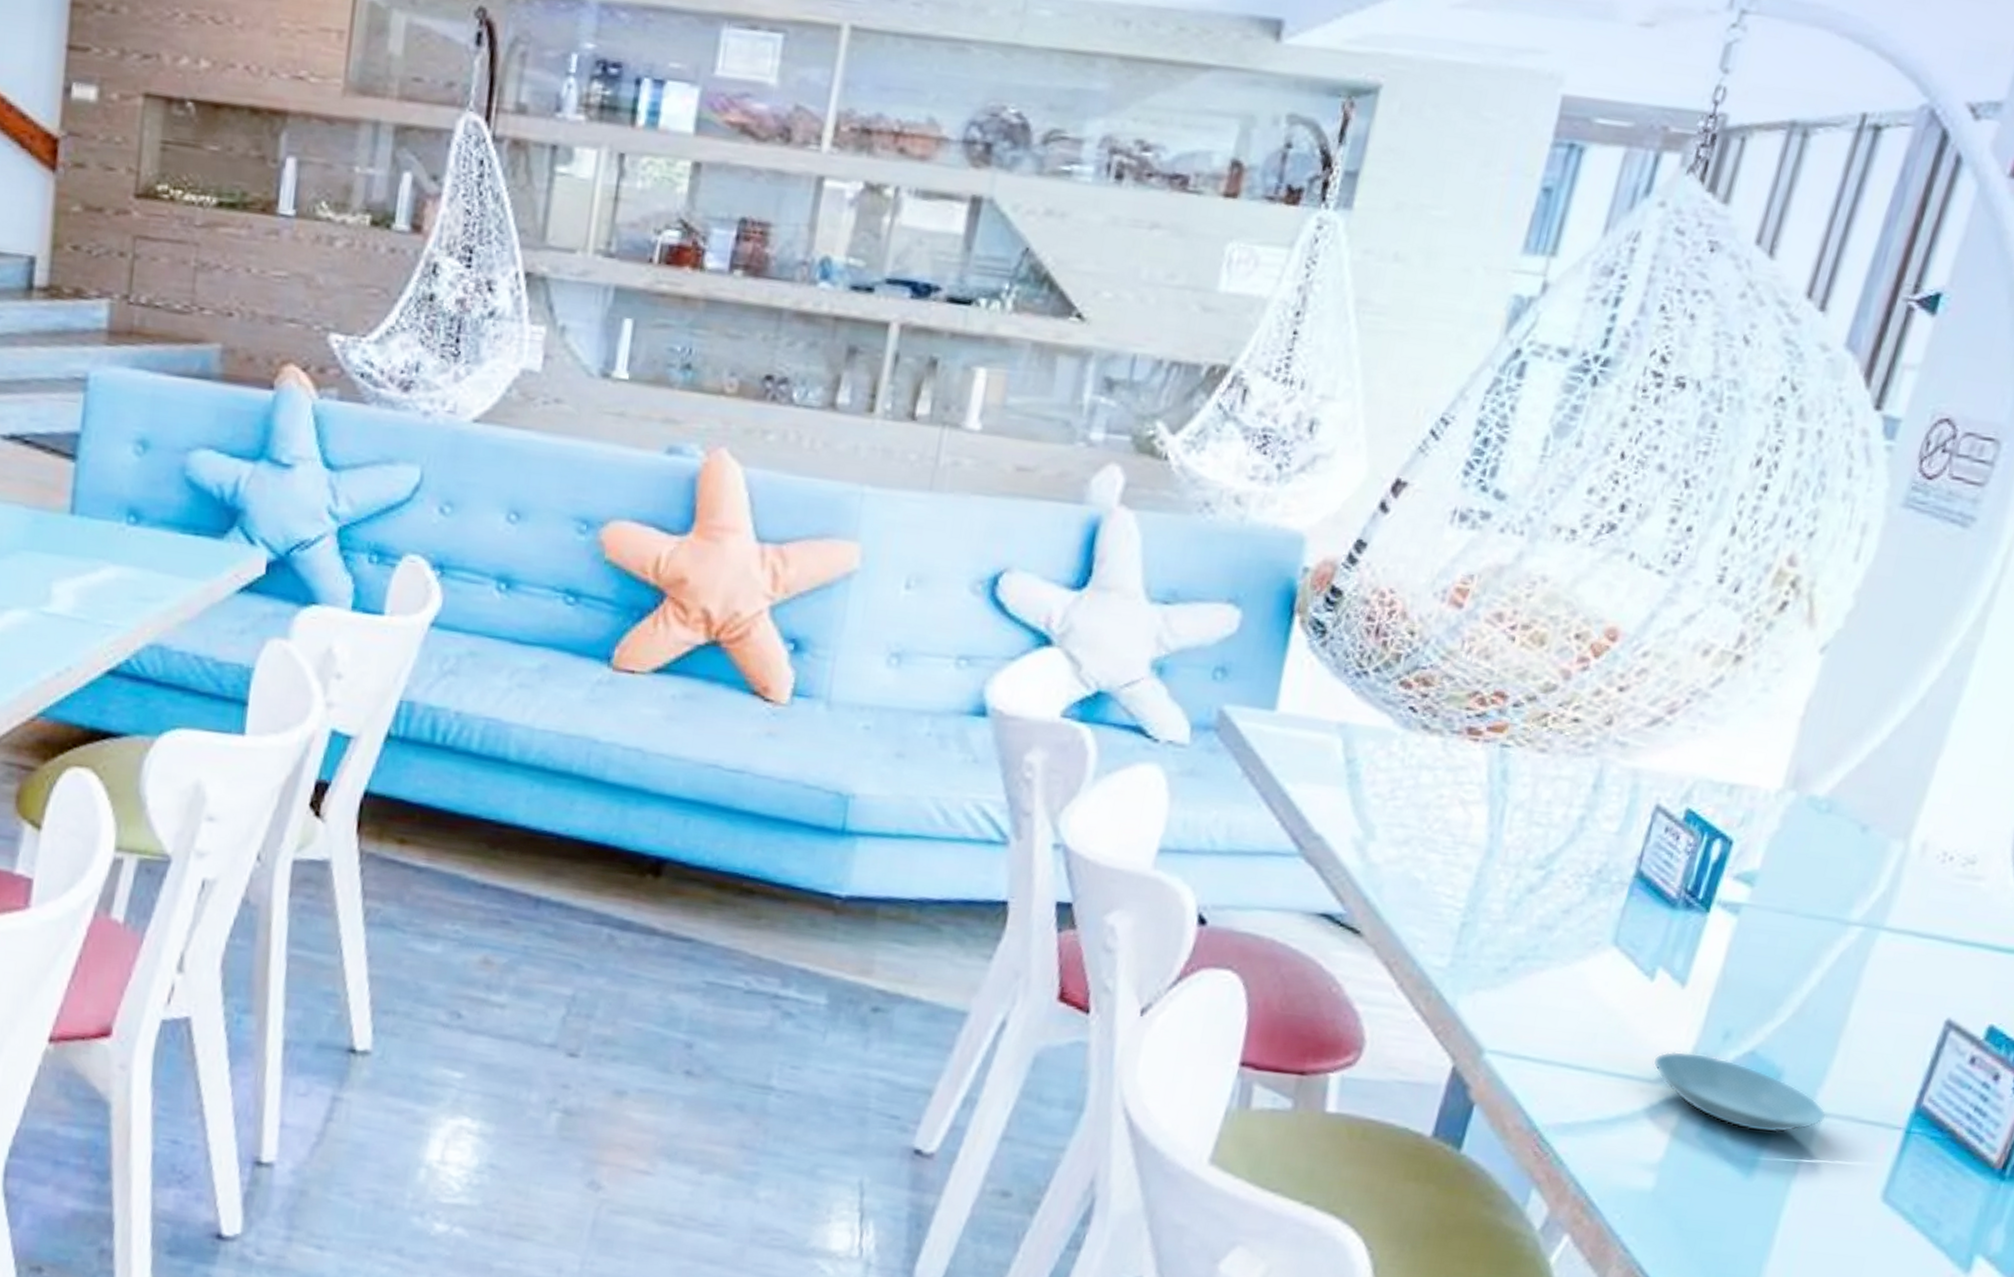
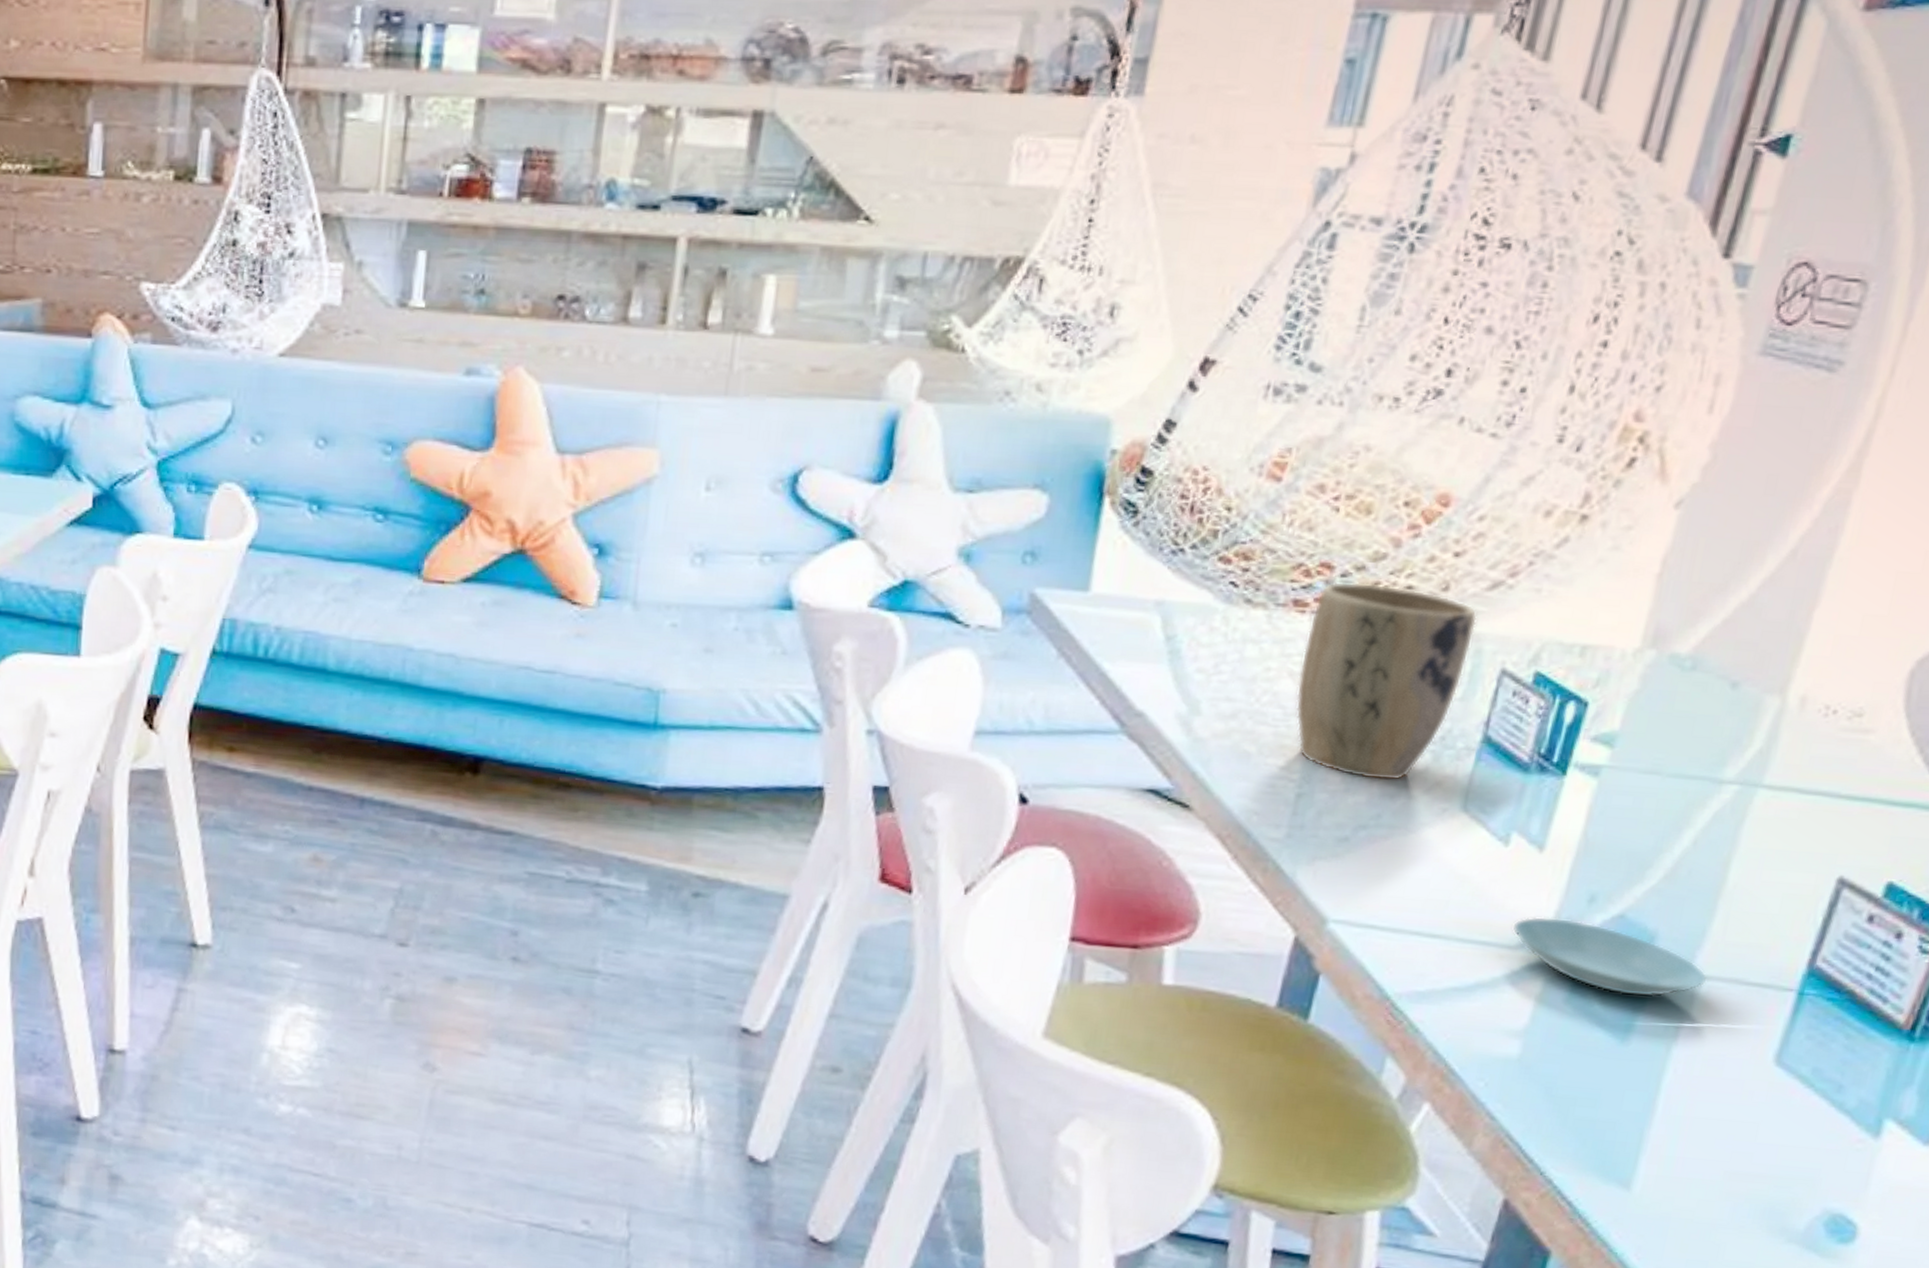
plant pot: none [1464,711,1637,913] -> present [1295,581,1477,781]

